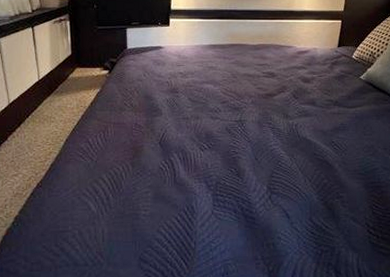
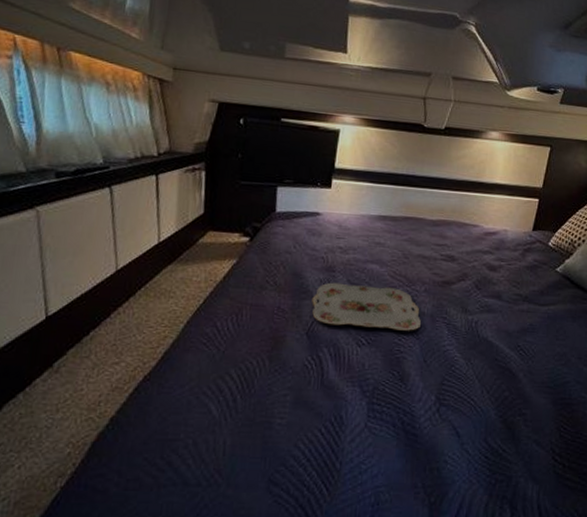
serving tray: none [162,101,251,136] -> present [312,282,422,331]

